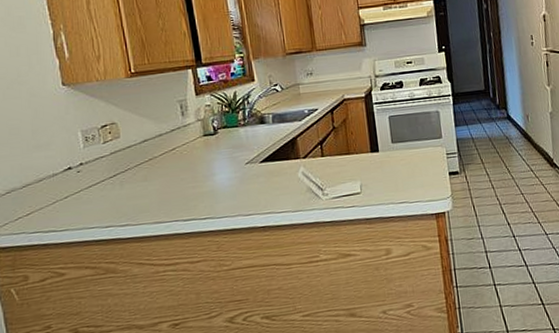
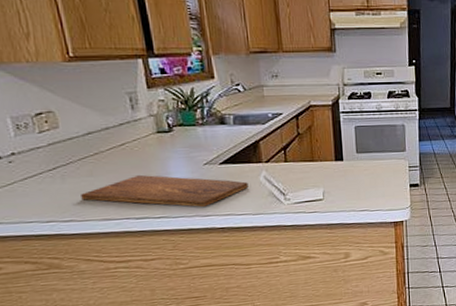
cutting board: none [136,177,288,207] -> present [81,174,249,207]

